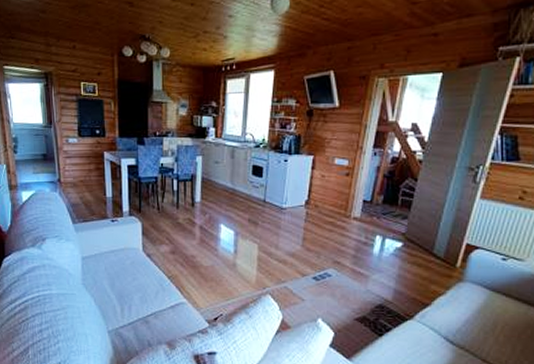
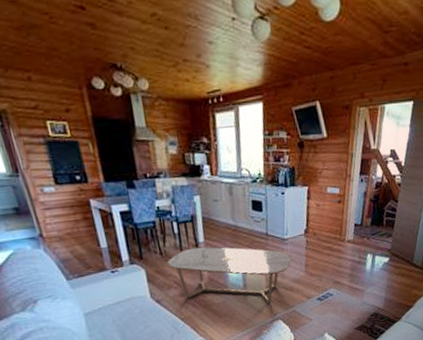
coffee table: none [162,206,288,276] -> present [167,247,292,305]

